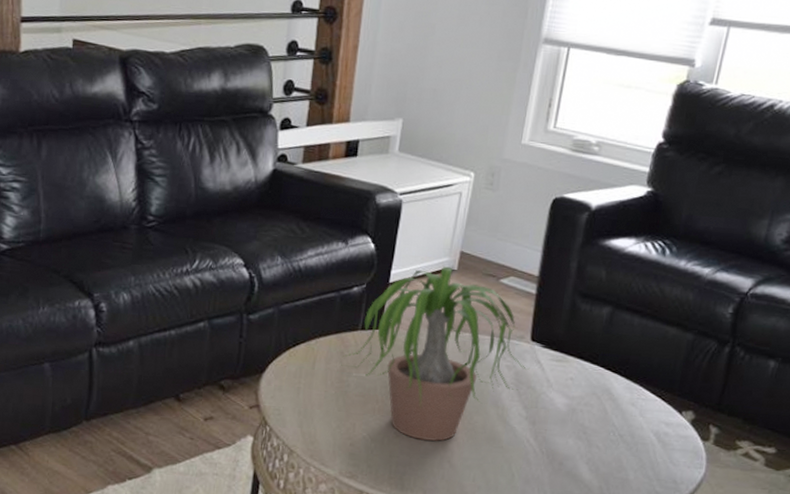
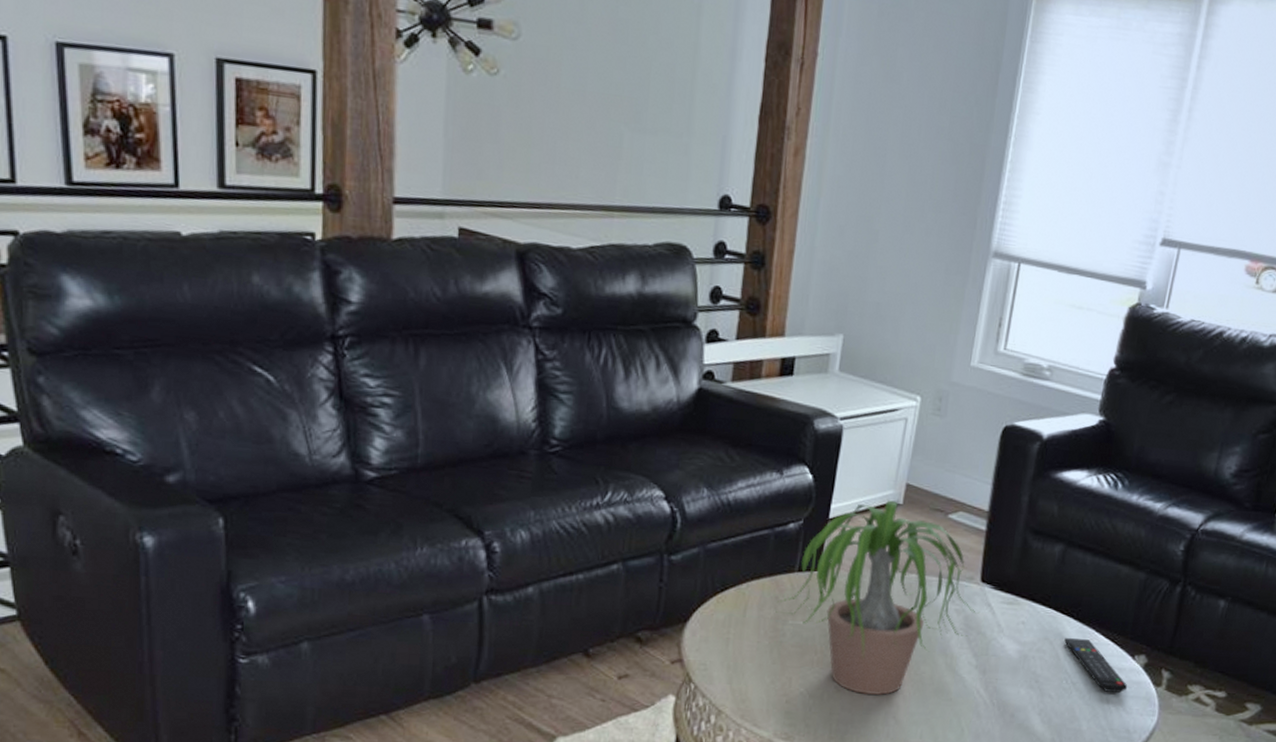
remote control: none [612,394,675,446] -> present [1064,638,1128,694]

